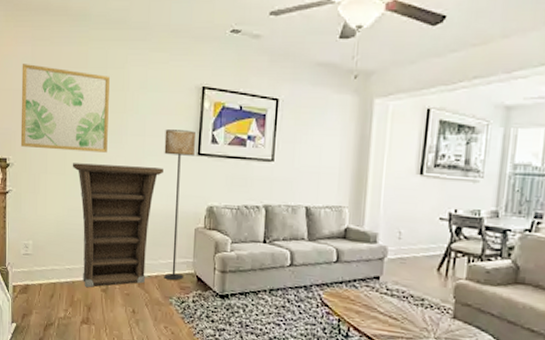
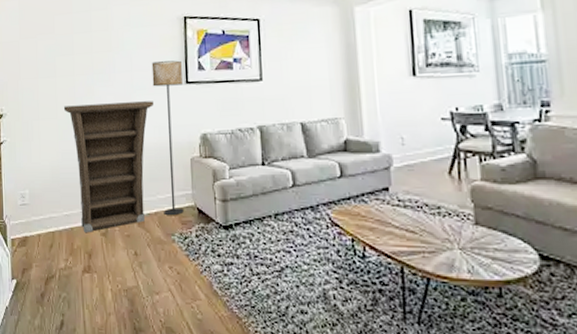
wall art: present [20,64,110,153] -> none [10,16,97,96]

